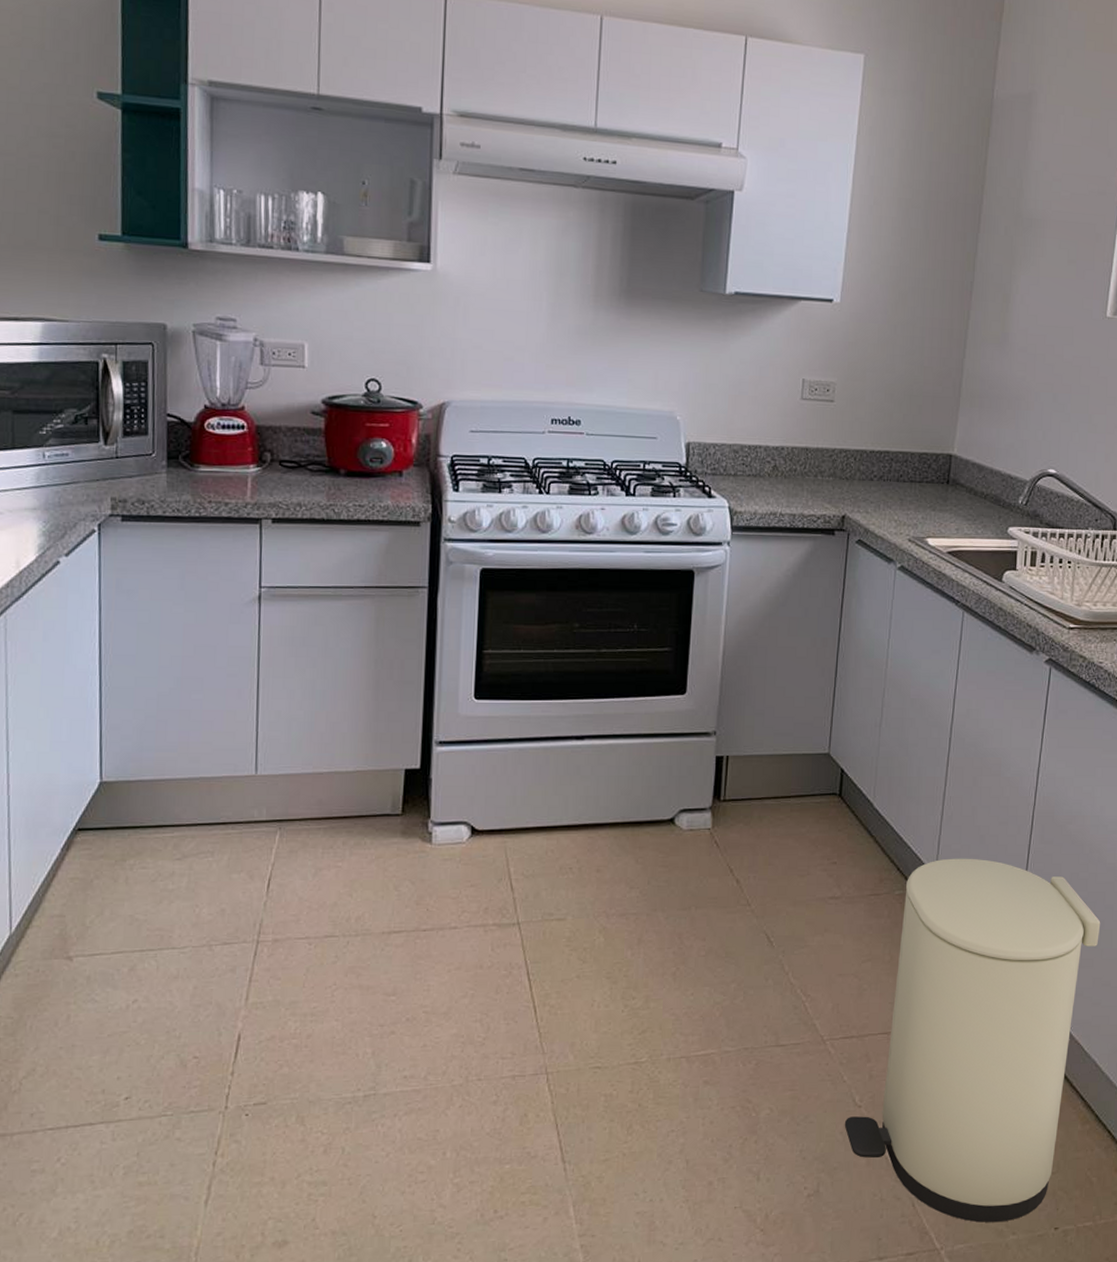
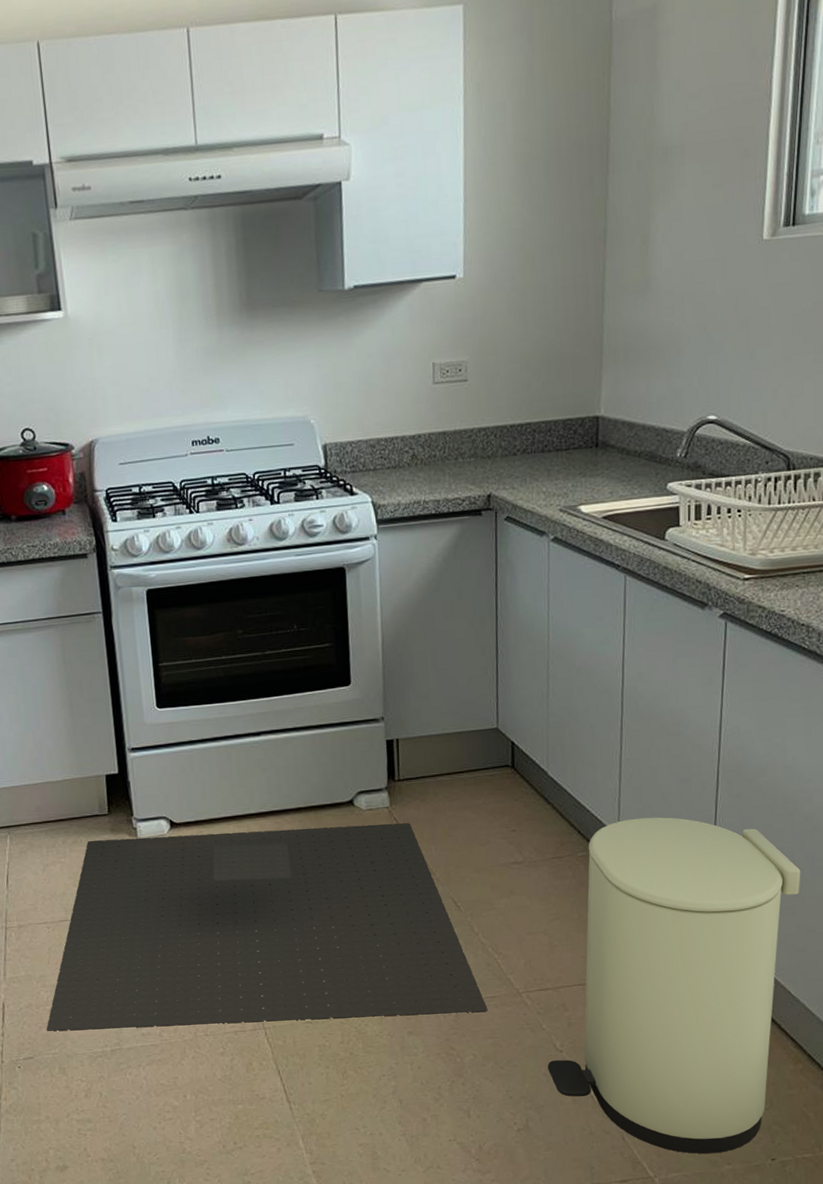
floor mat: none [288,844,790,1070] -> present [46,823,488,1031]

